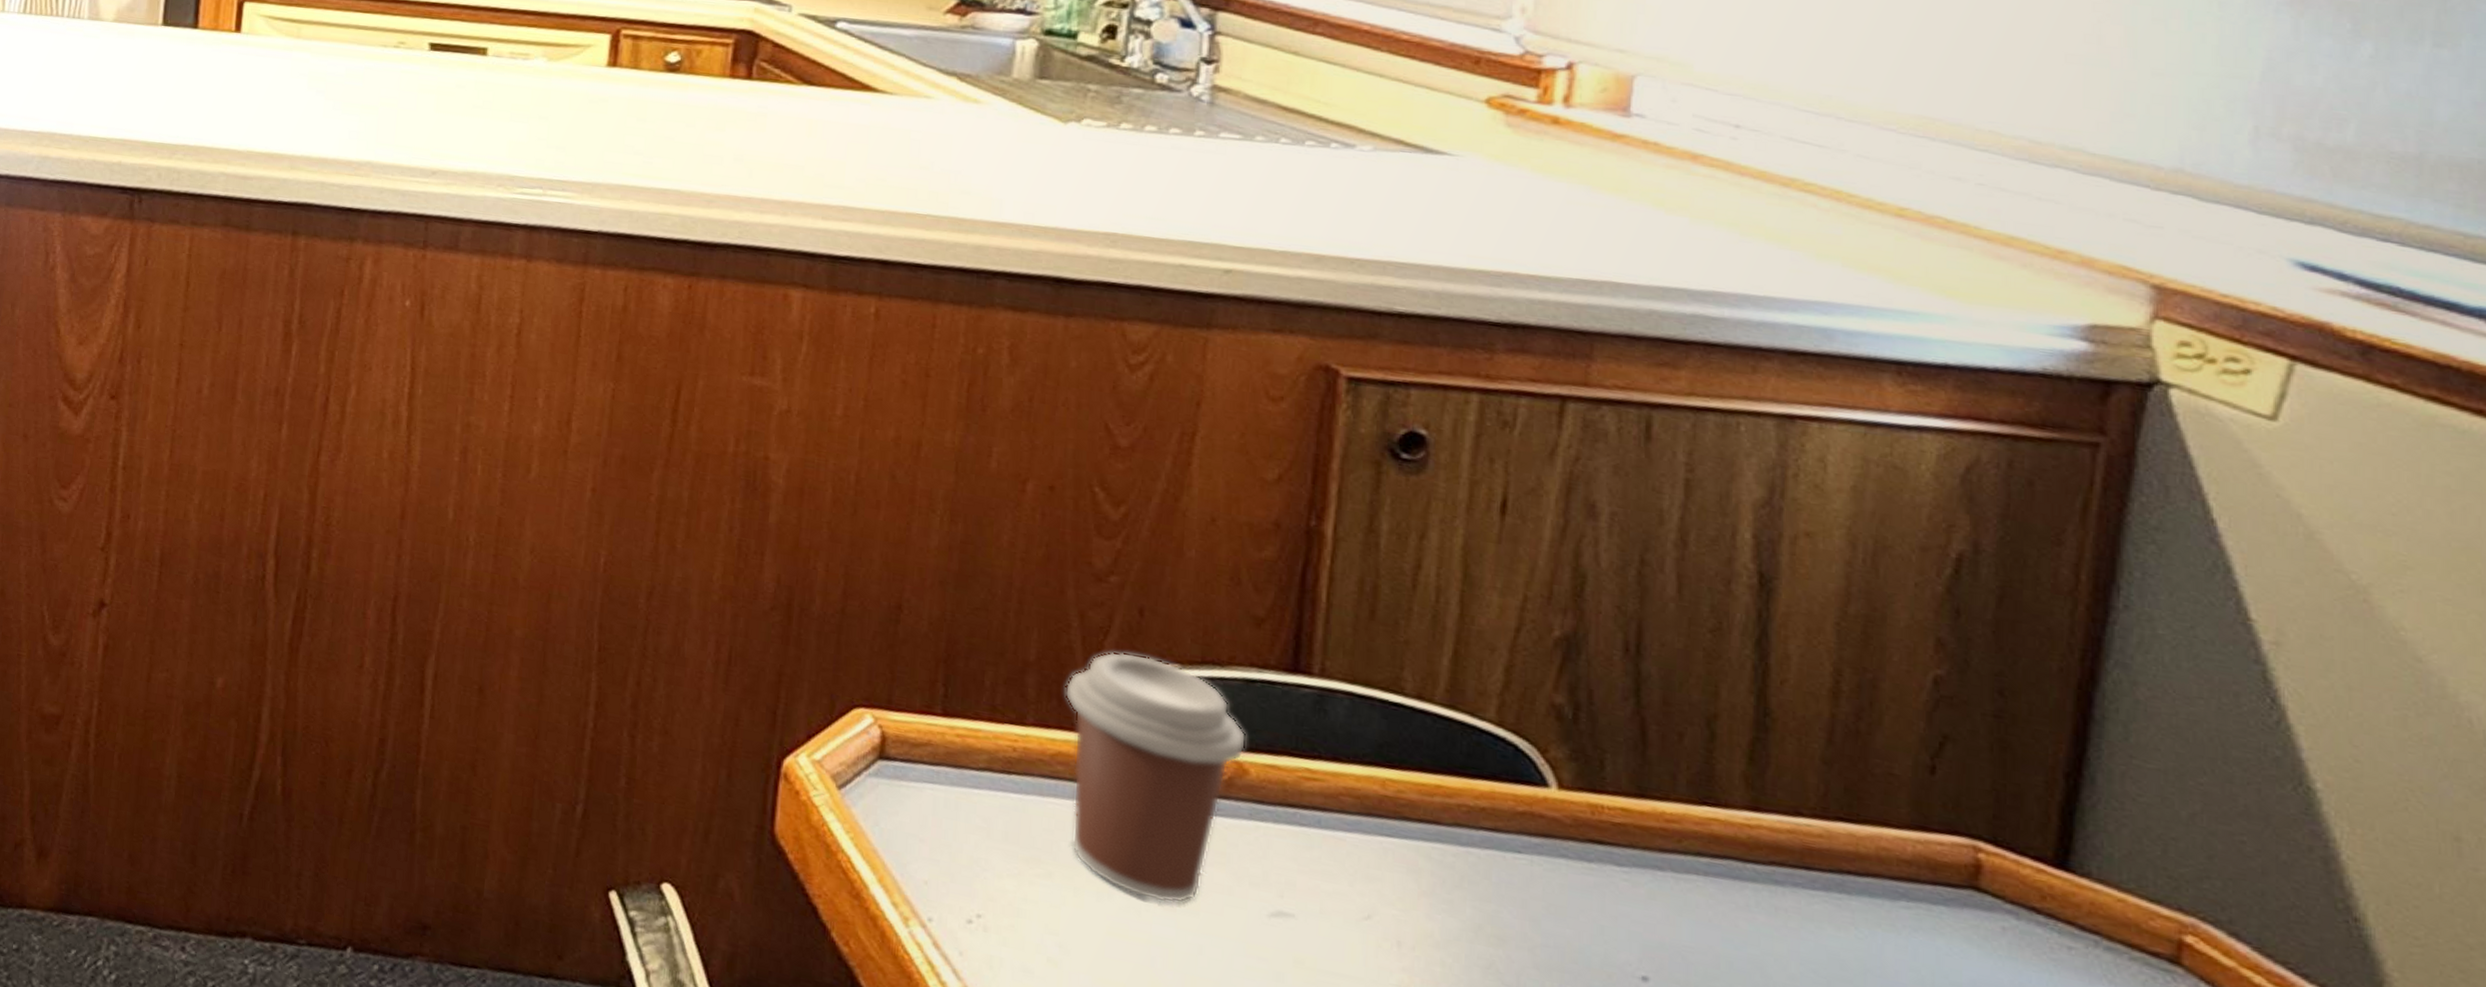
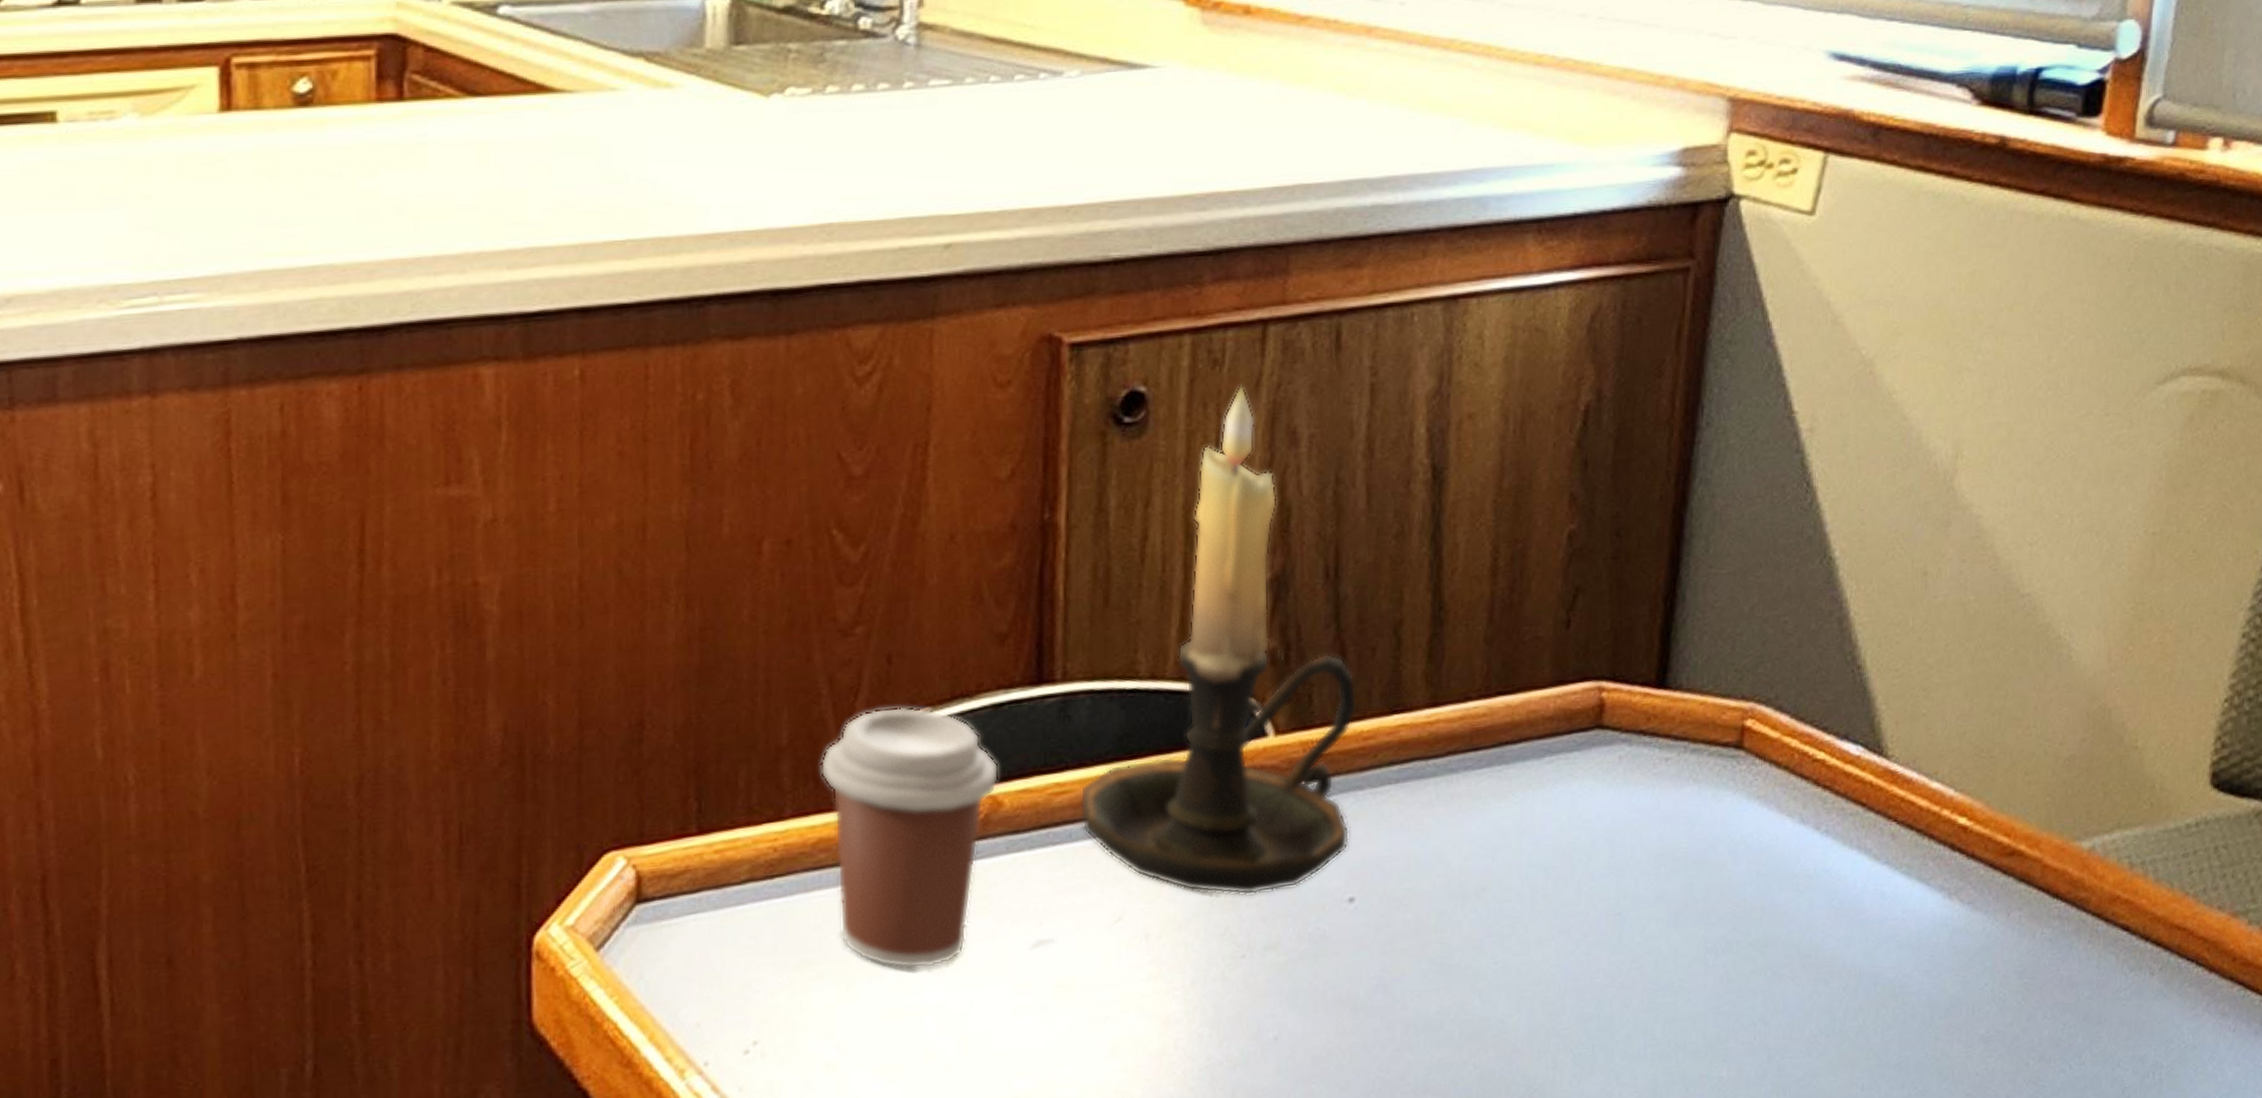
candle holder: none [1331,450,1659,946] -> present [1080,385,1357,896]

